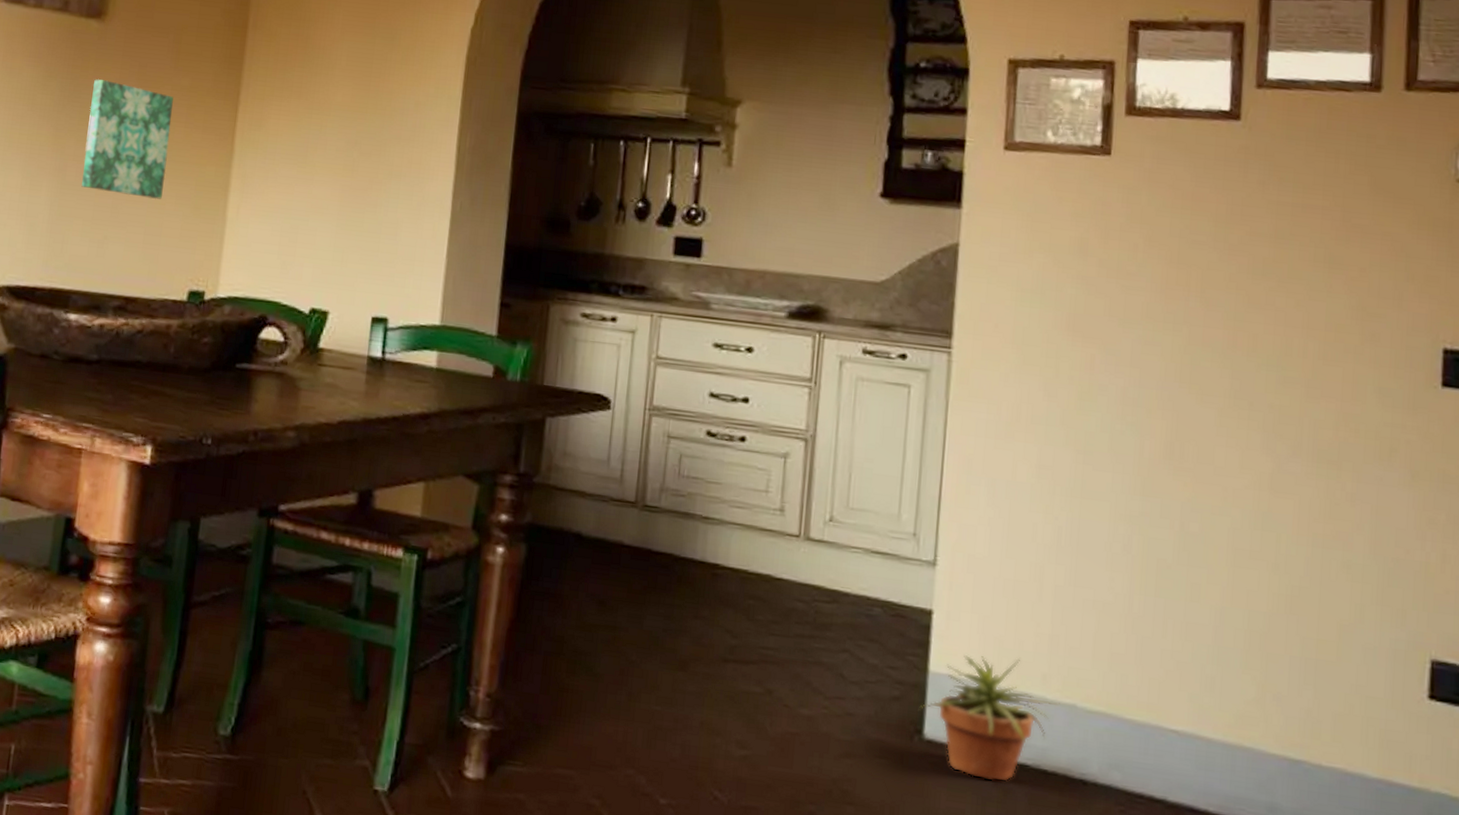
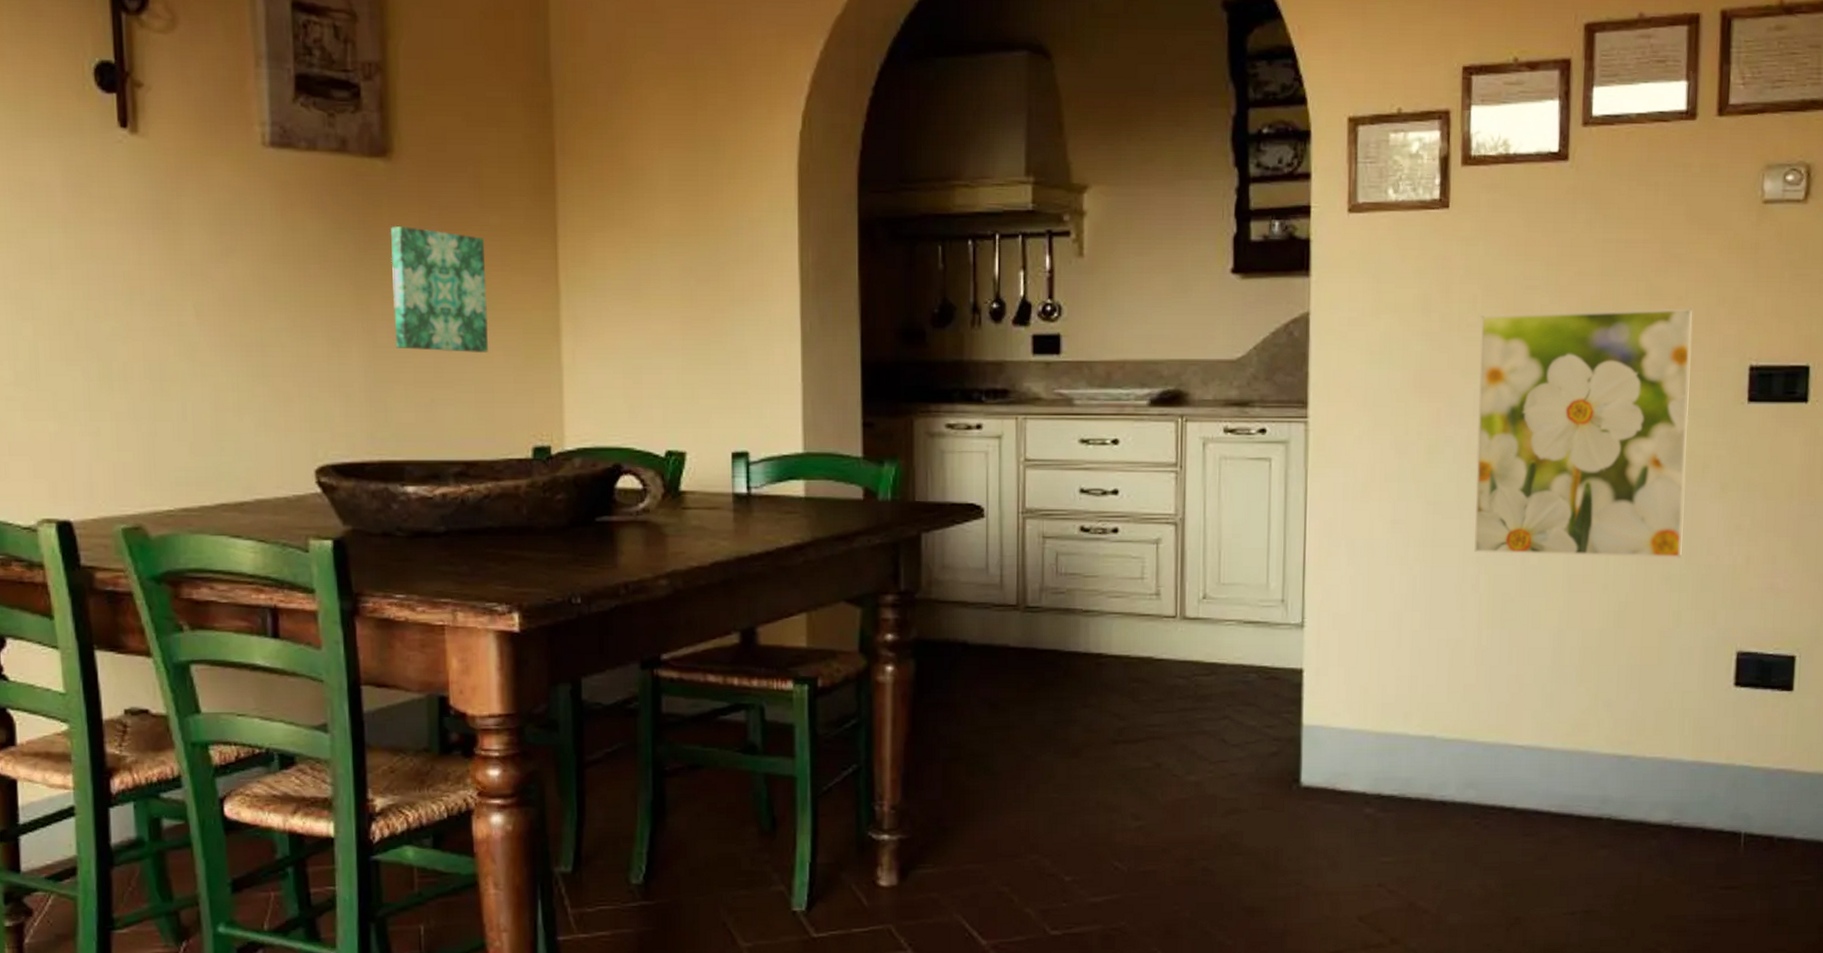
potted plant: present [919,655,1060,782] -> none [1296,701,1420,814]
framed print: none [1127,265,1377,547] -> present [1474,308,1692,559]

